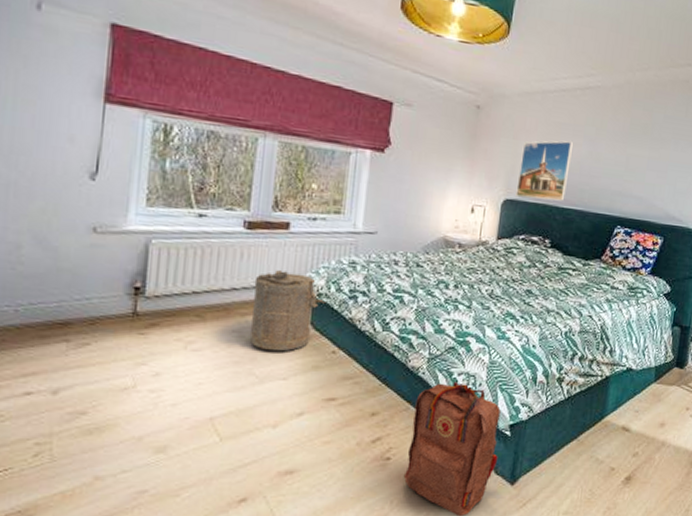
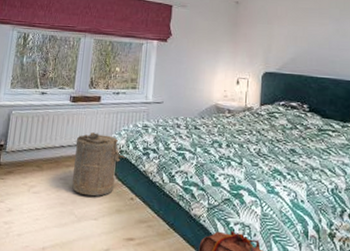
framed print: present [516,141,574,201] -> none [273,22,321,72]

